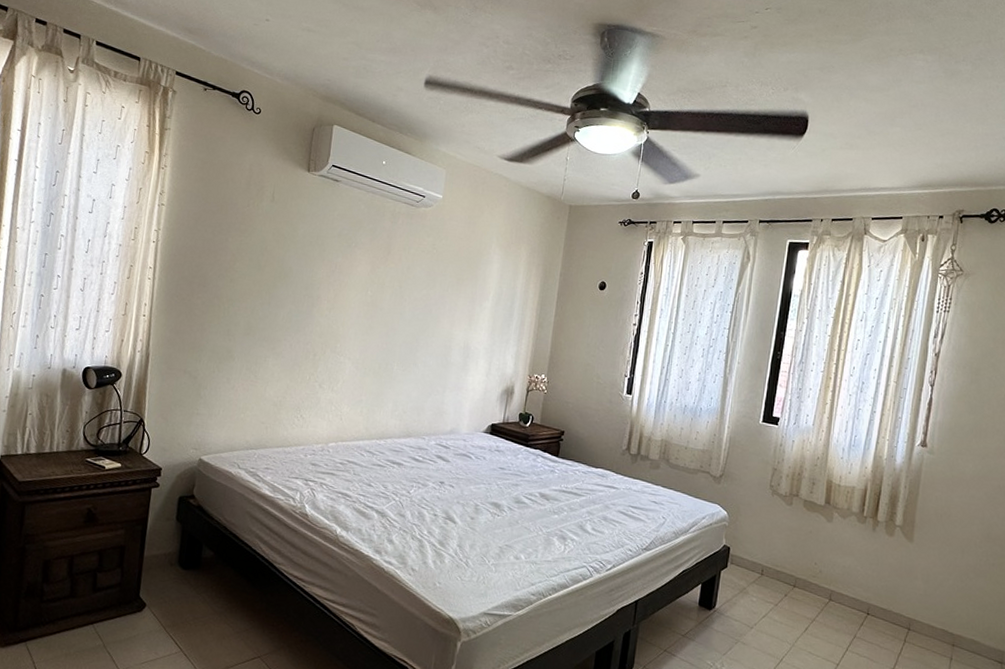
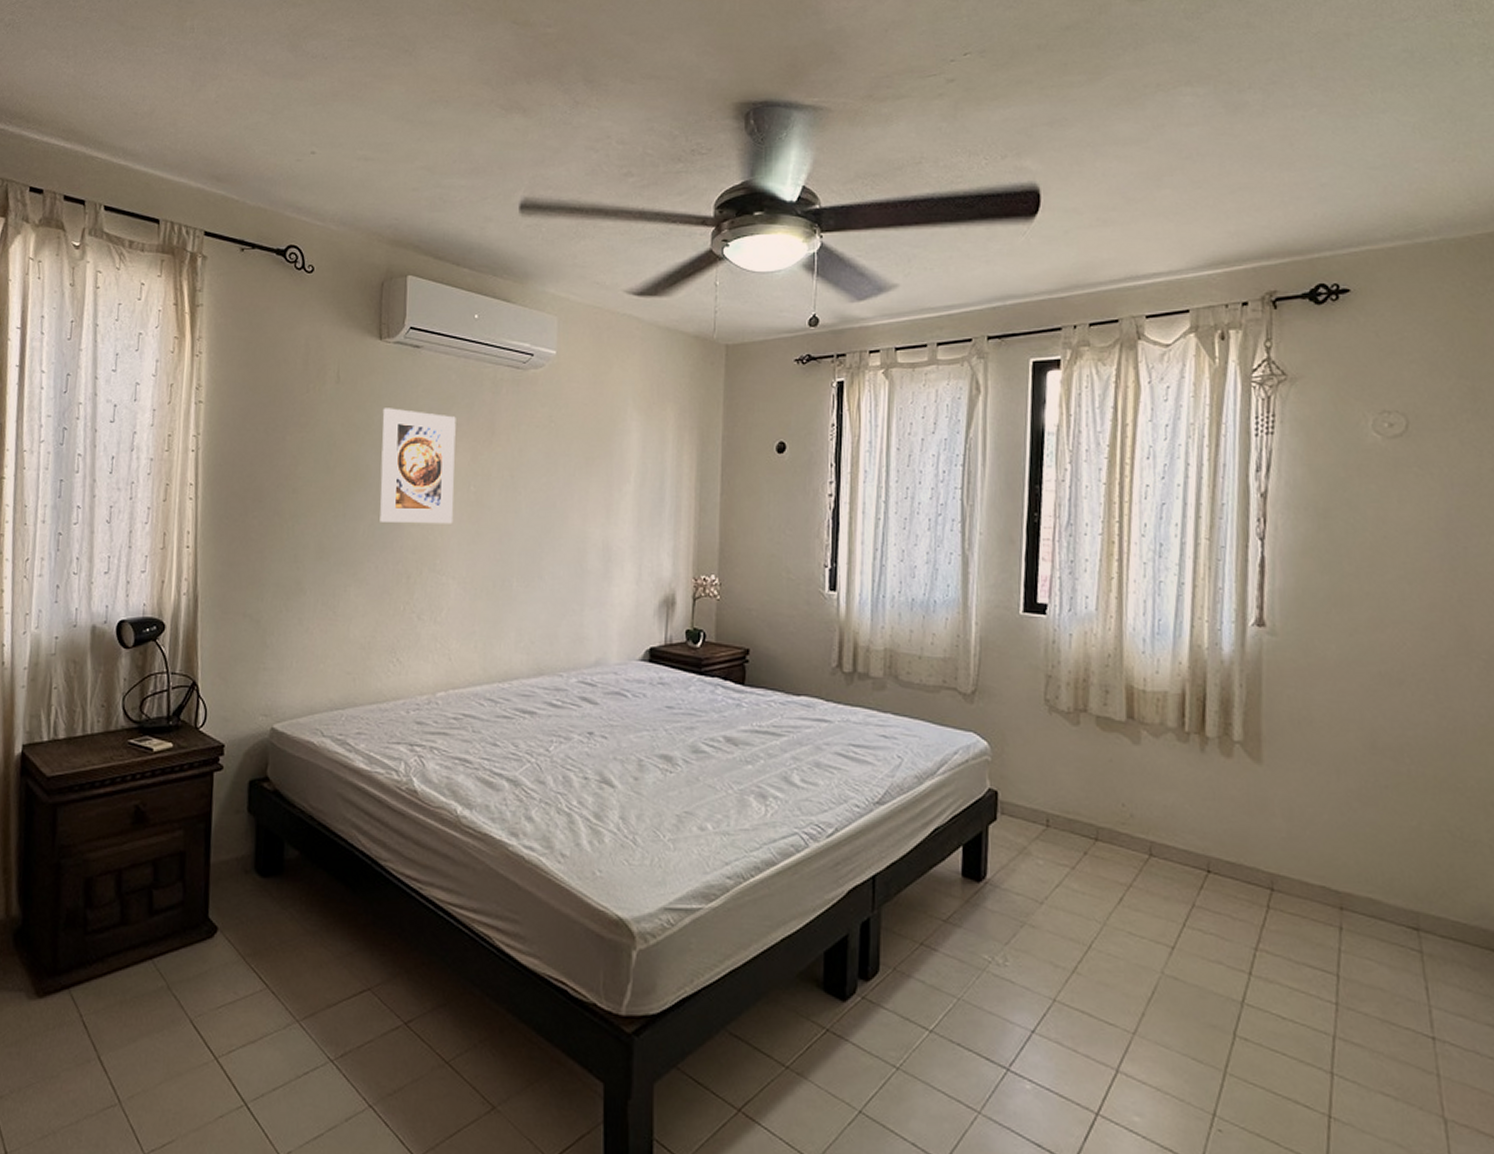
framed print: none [296,225,362,318] -> present [380,408,456,524]

